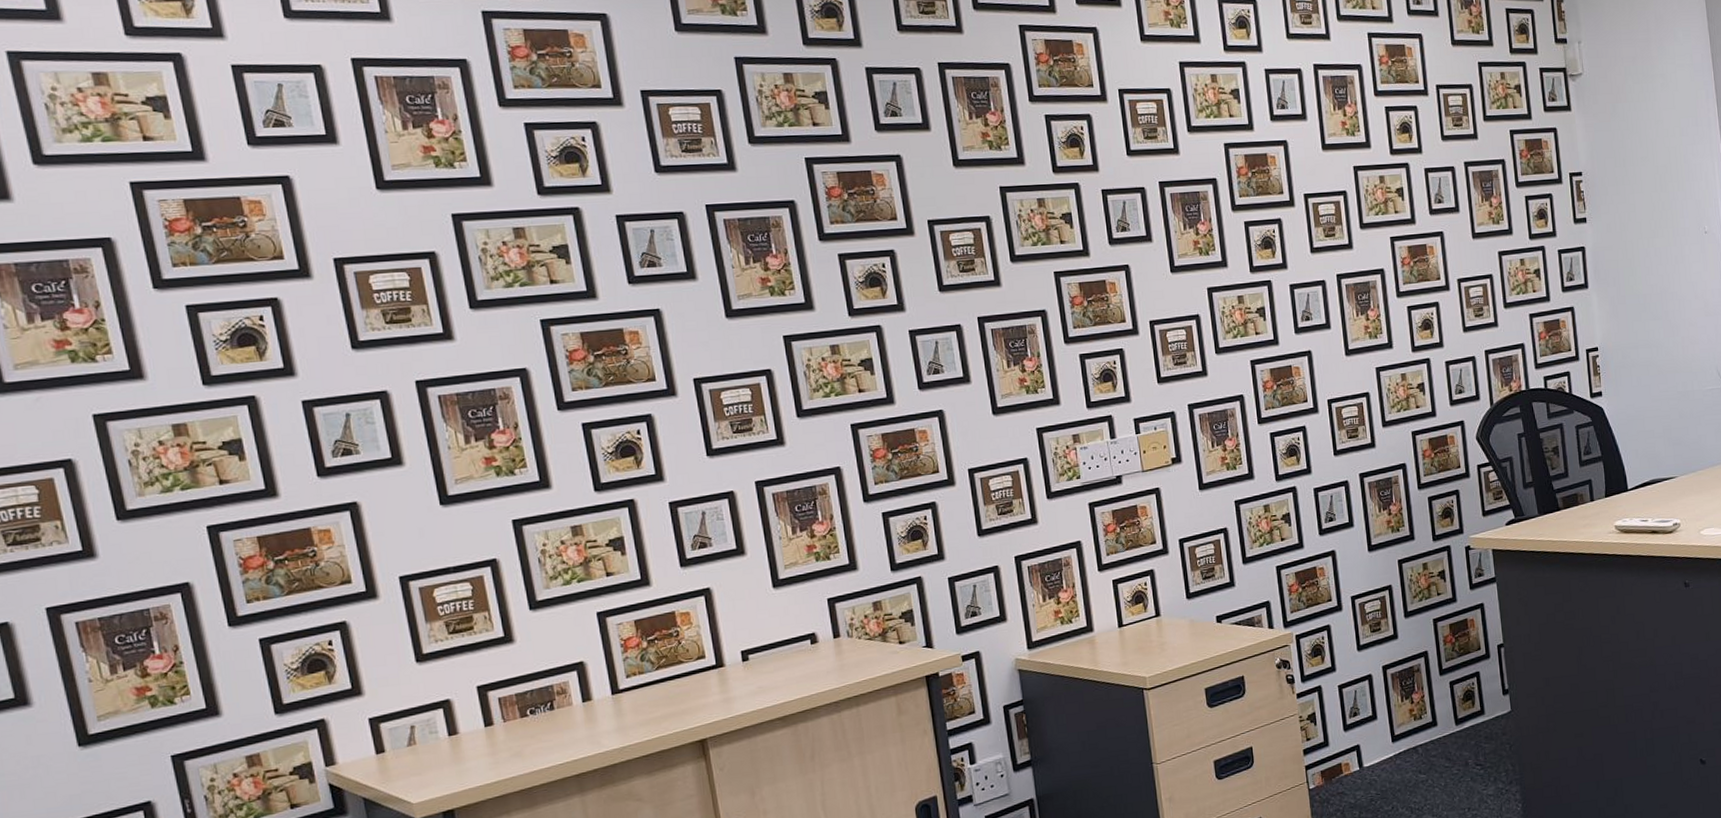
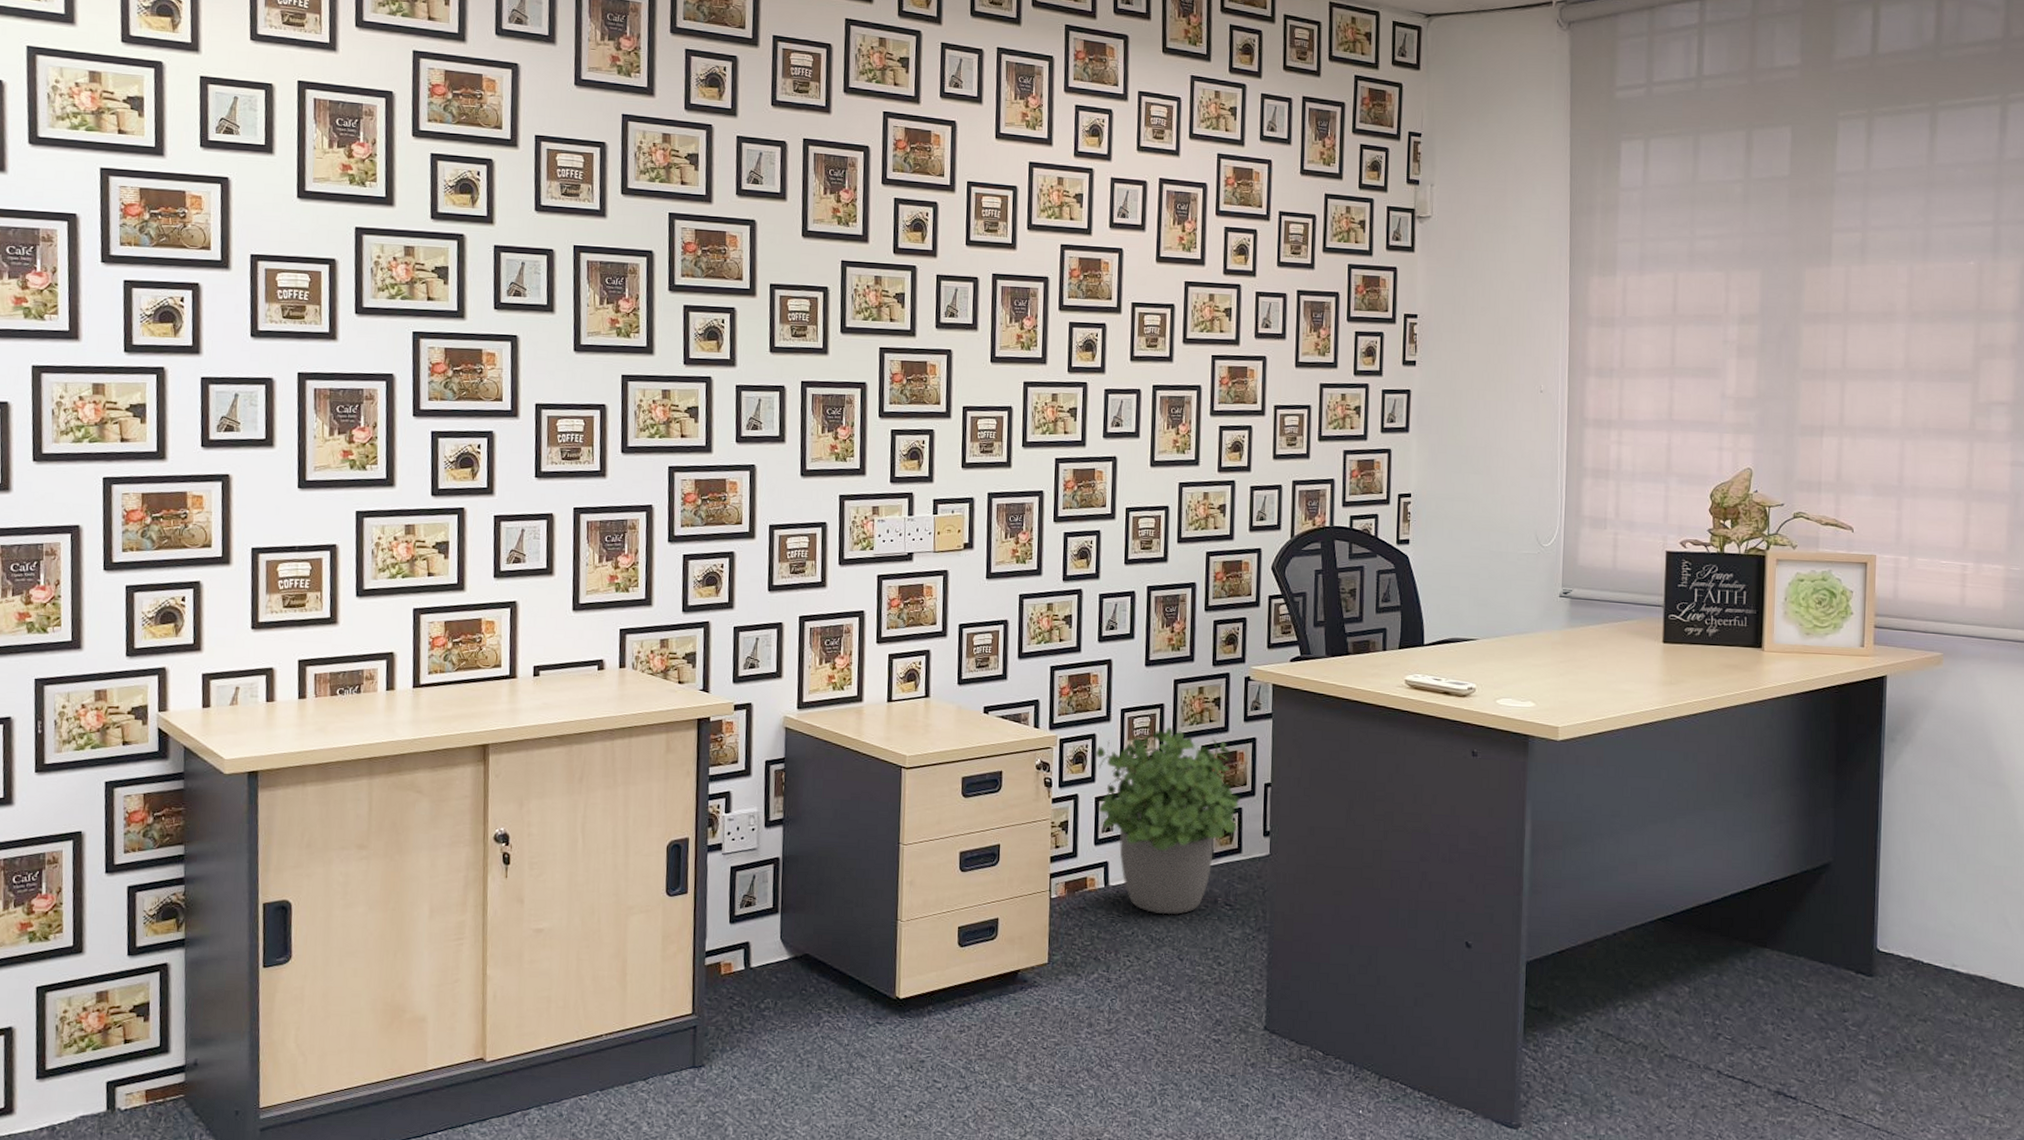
potted plant: none [1333,606,1477,786] -> present [1096,727,1240,915]

